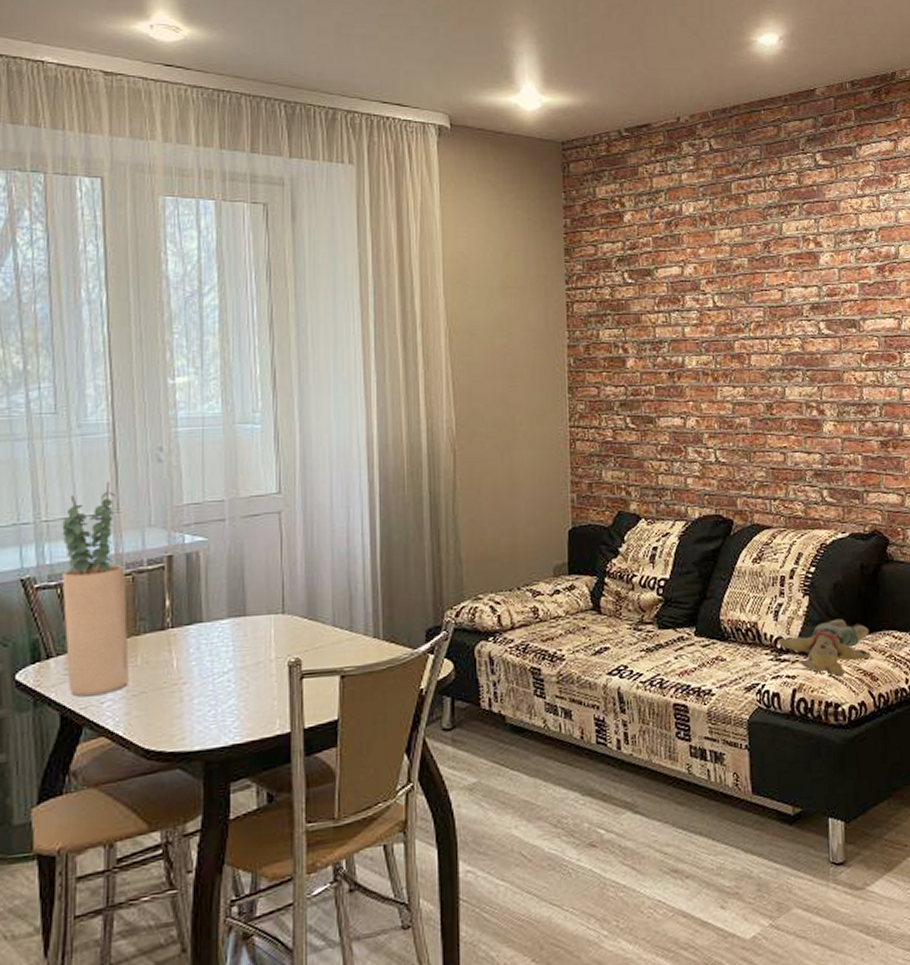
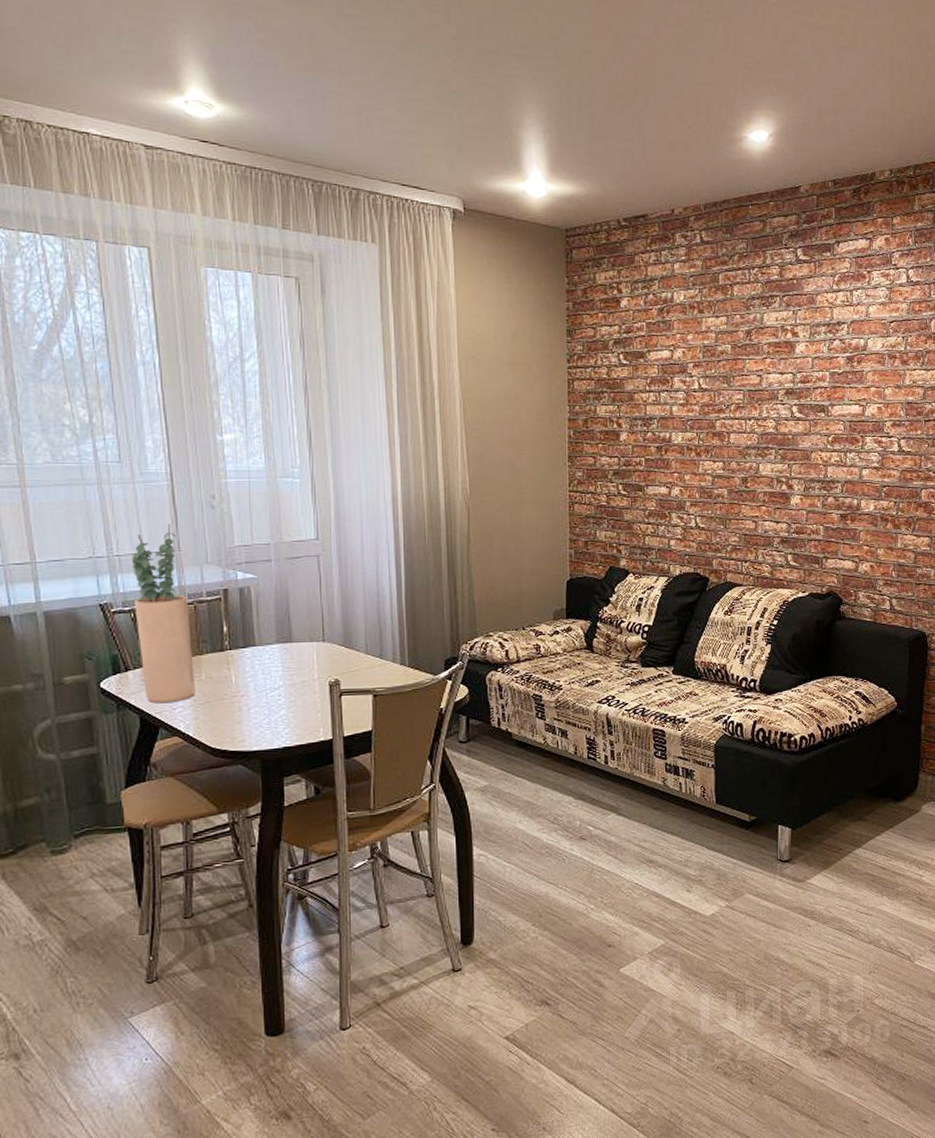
teddy bear: present [777,618,871,676] -> none [743,664,821,712]

